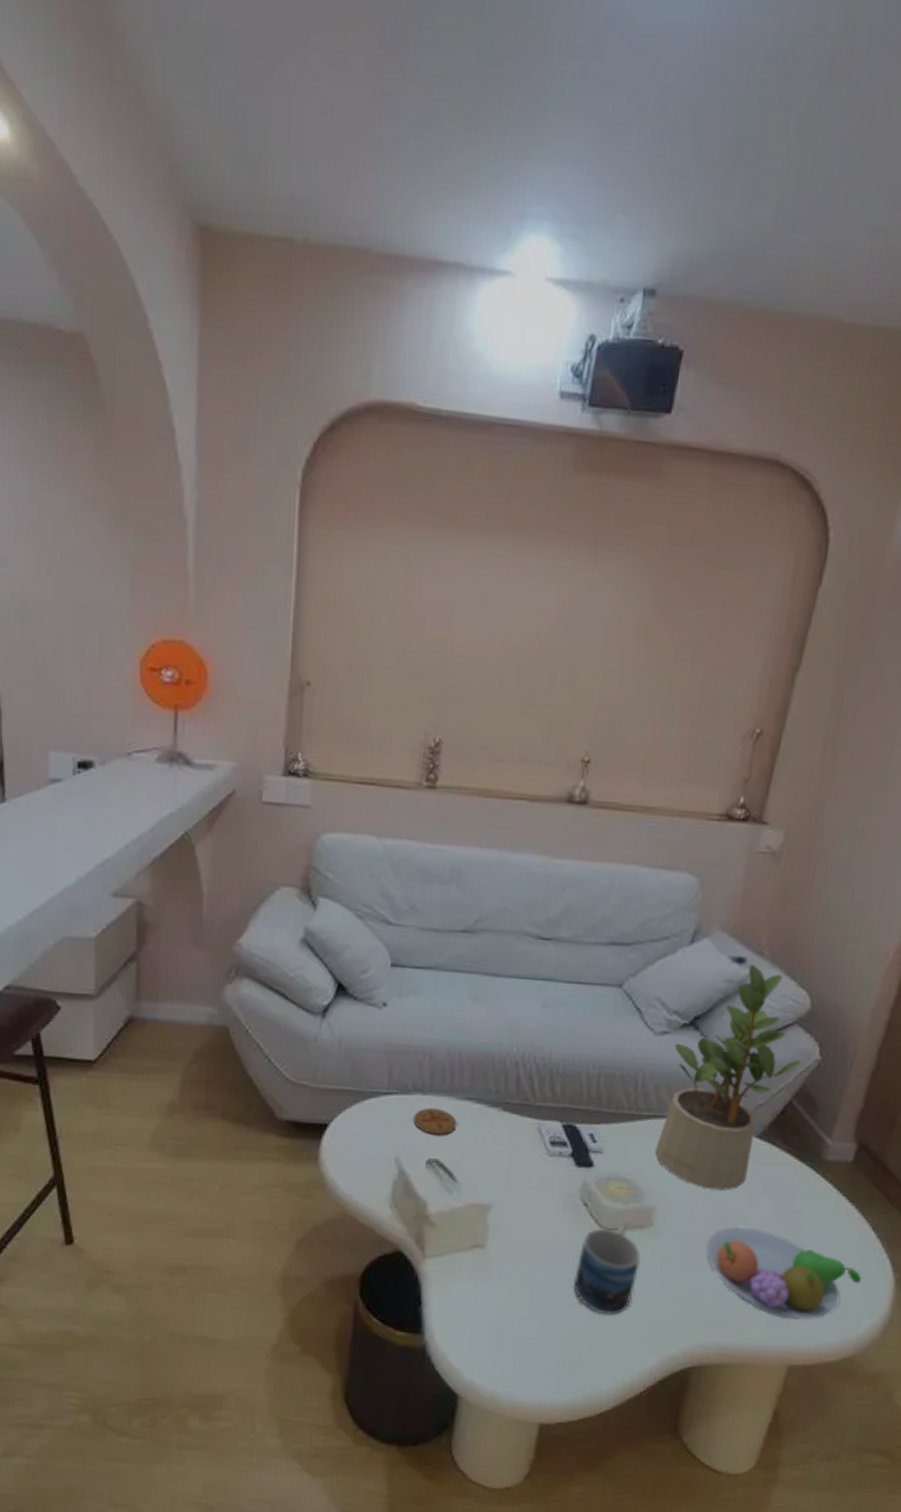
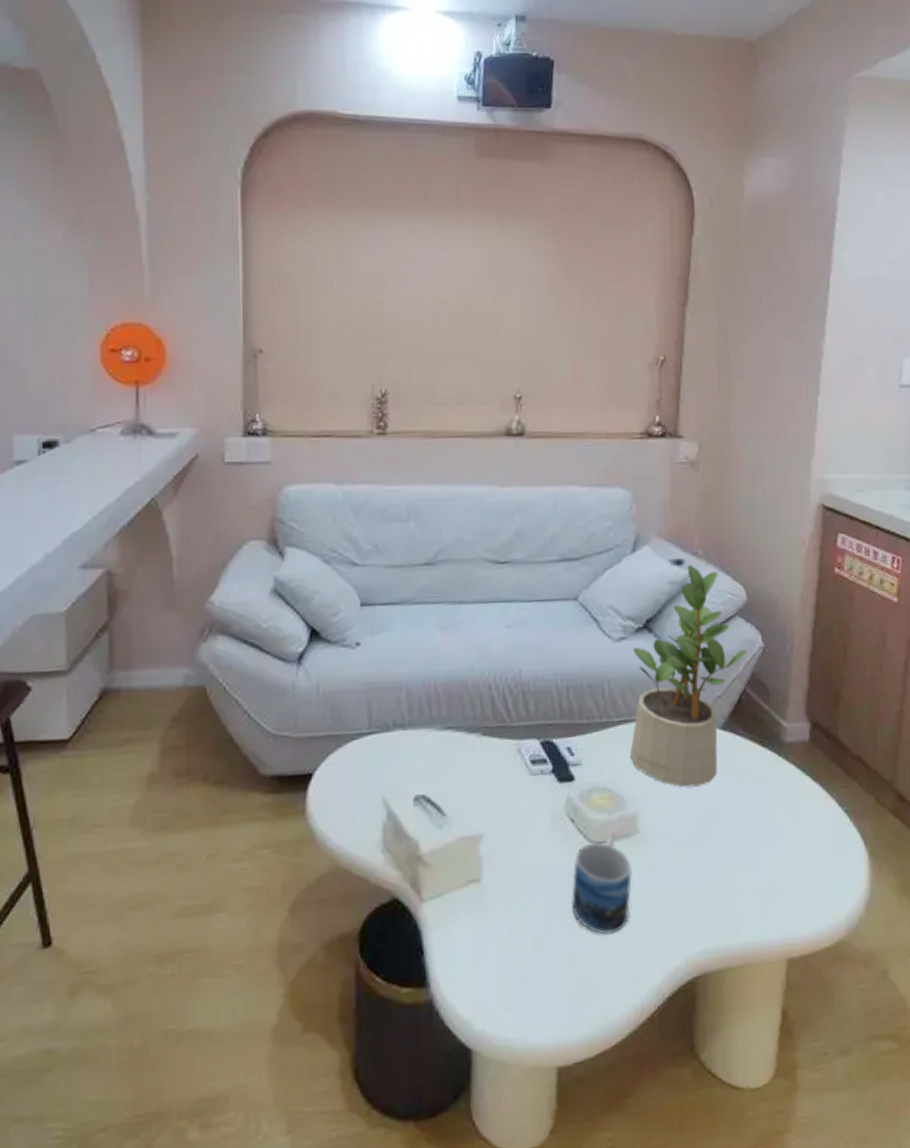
coaster: present [413,1108,457,1135] -> none [397,742,439,770]
fruit bowl: present [705,1226,861,1320] -> none [691,820,838,910]

